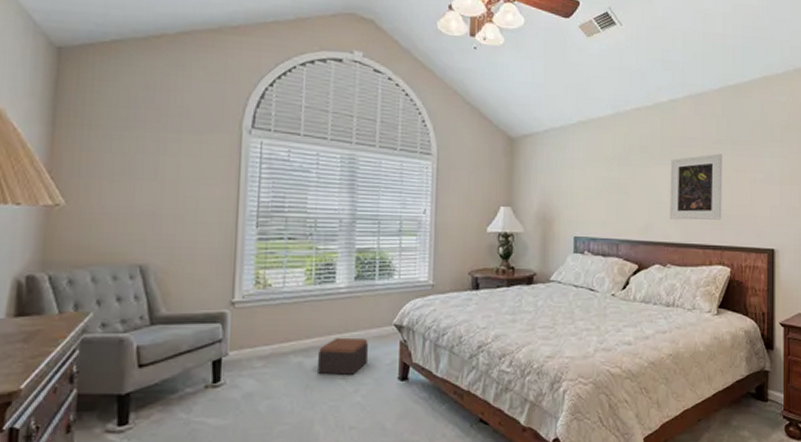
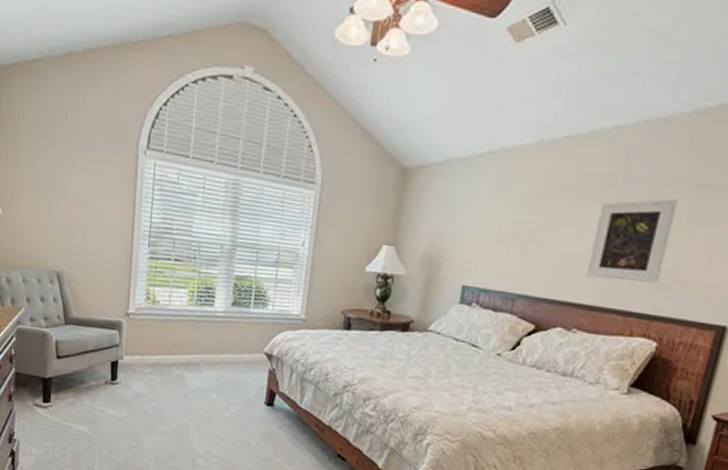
footstool: present [318,337,368,375] -> none [195,357,240,393]

